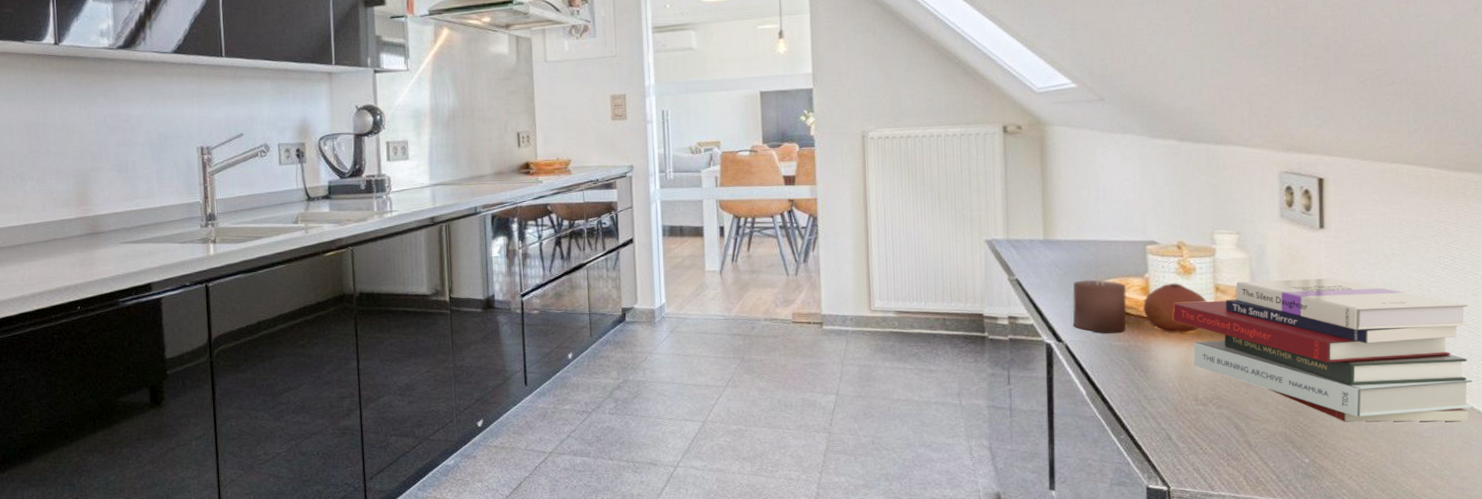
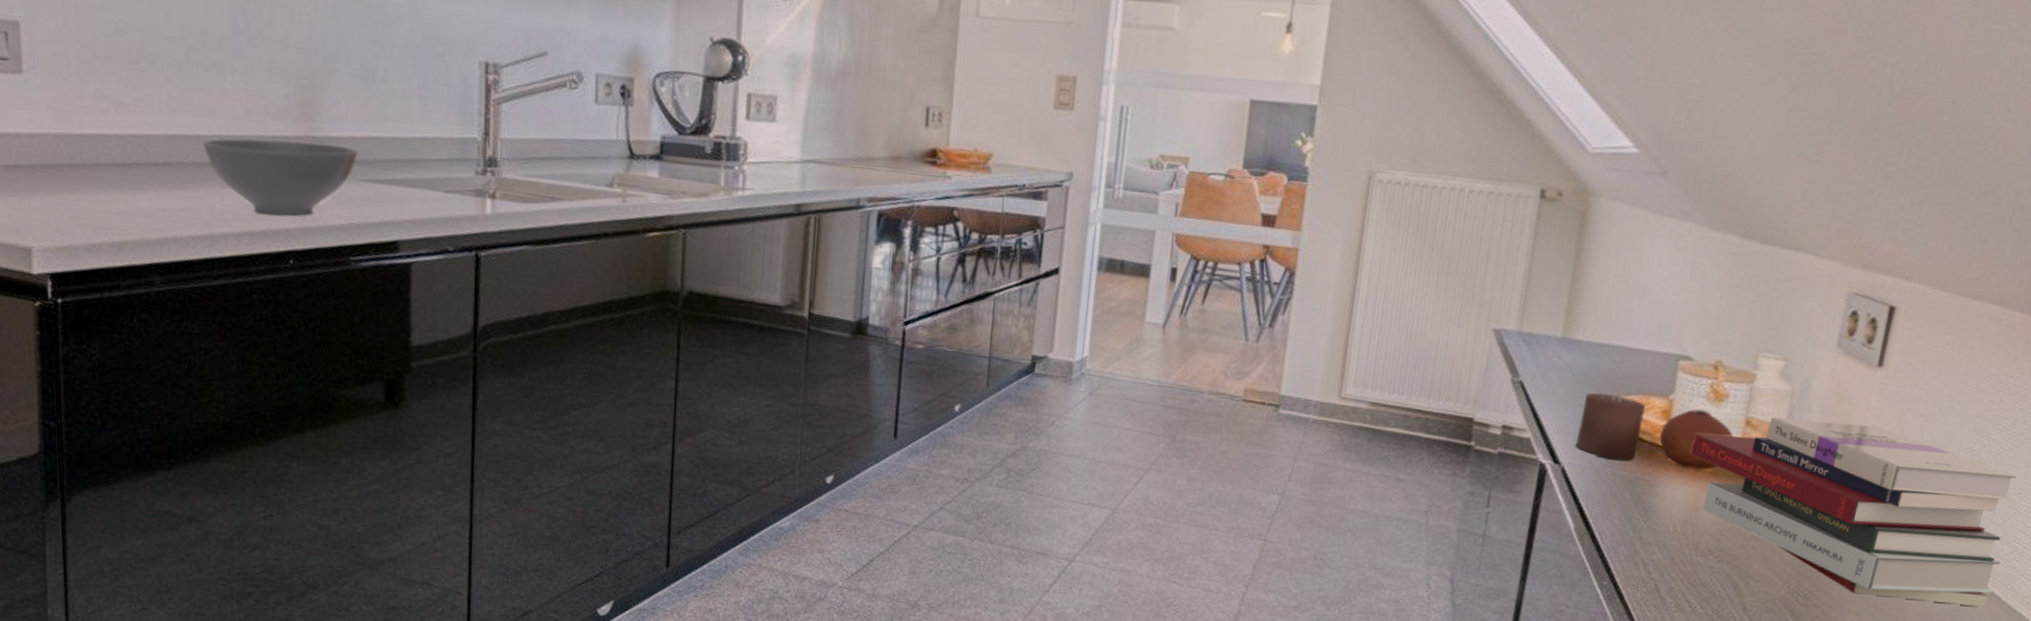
bowl: none [13,220,119,277] -> present [201,138,358,216]

